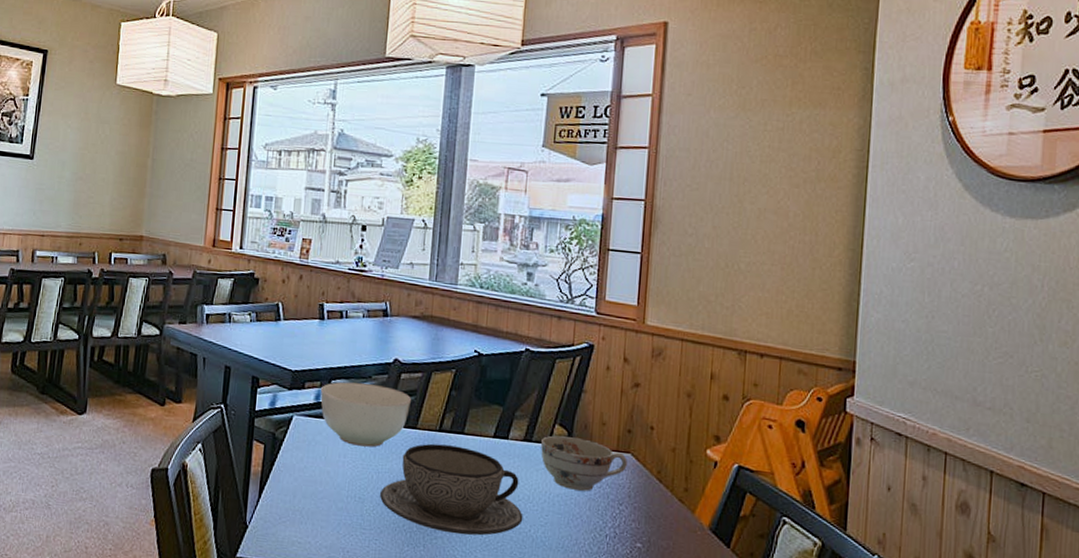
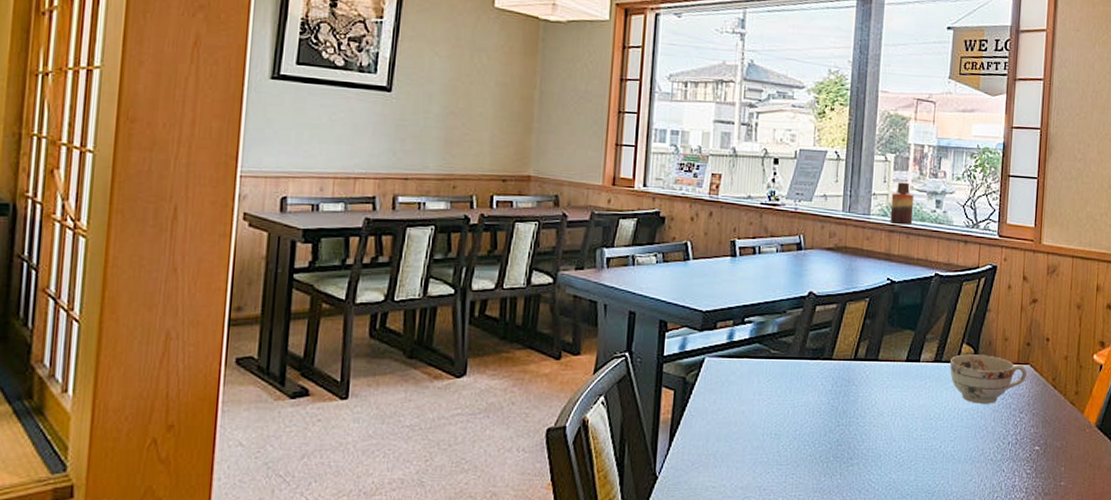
bowl: present [320,382,412,447] -> none [733,319,827,382]
teacup: present [379,443,523,536] -> none [795,373,934,459]
vase: none [478,252,504,297] -> present [890,182,914,225]

